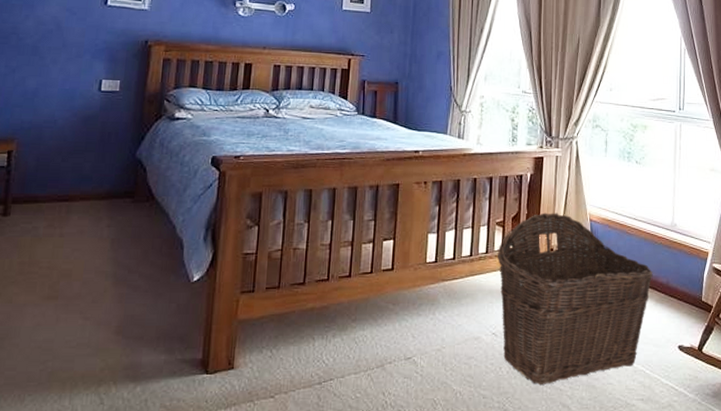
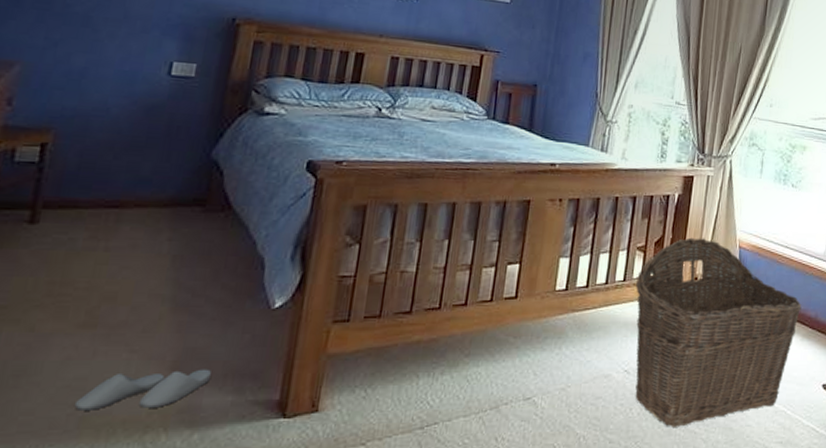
slippers: none [44,332,148,367] -> present [73,369,212,411]

